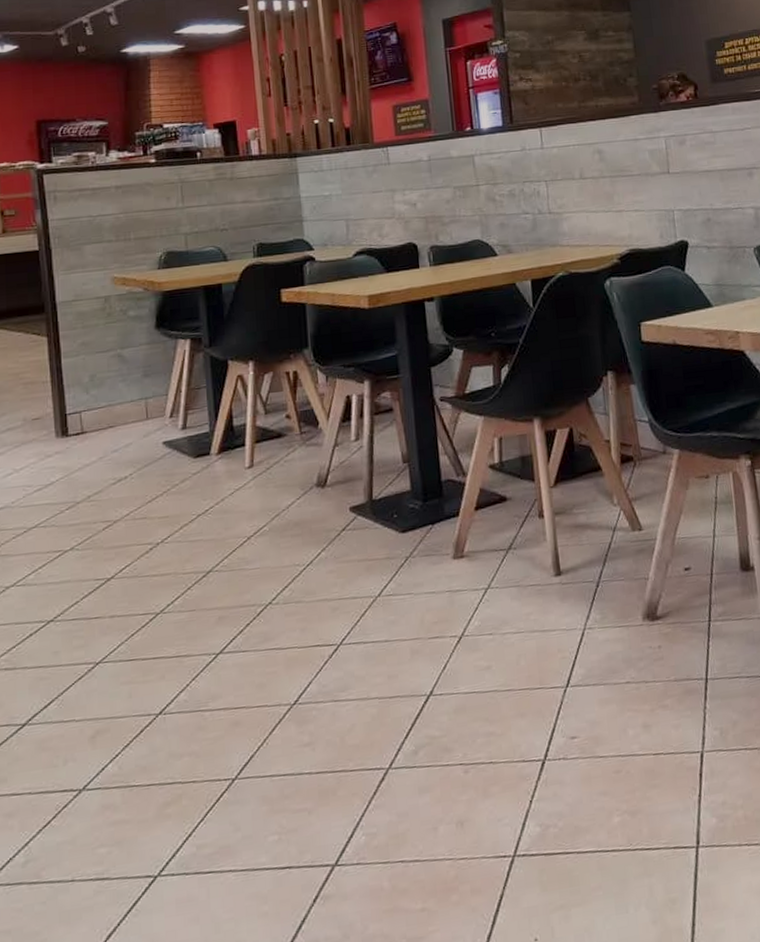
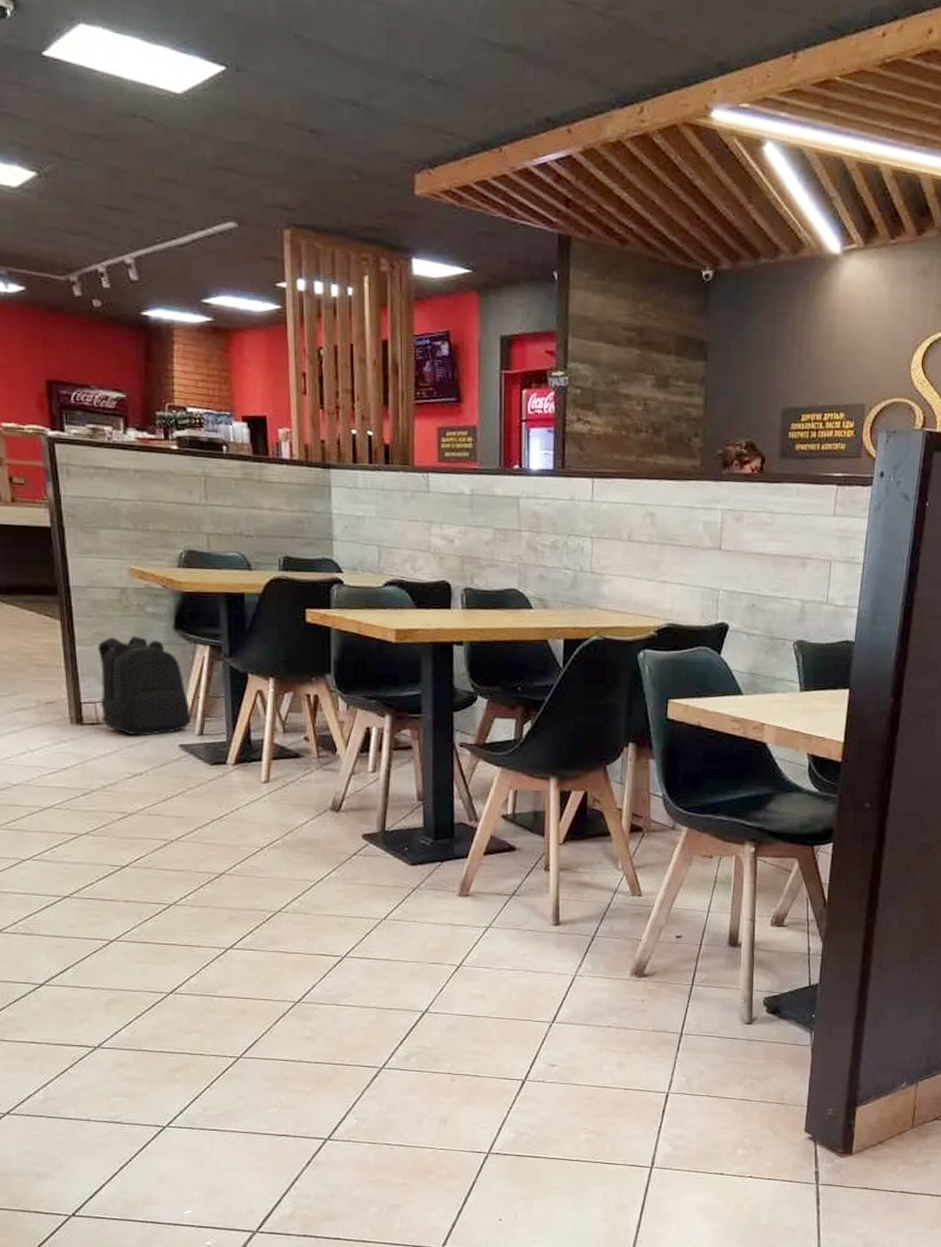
backpack: none [82,340,174,440] -> present [97,635,191,736]

